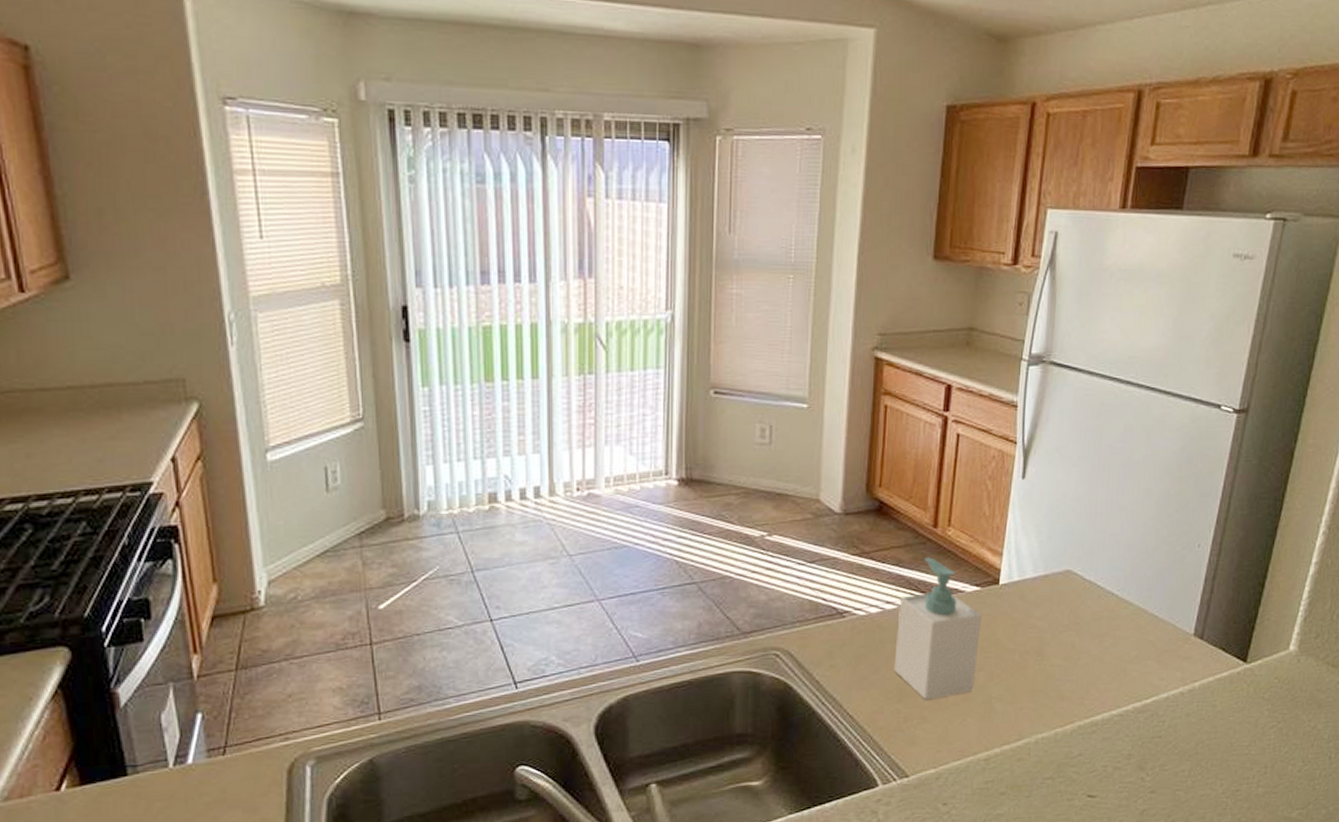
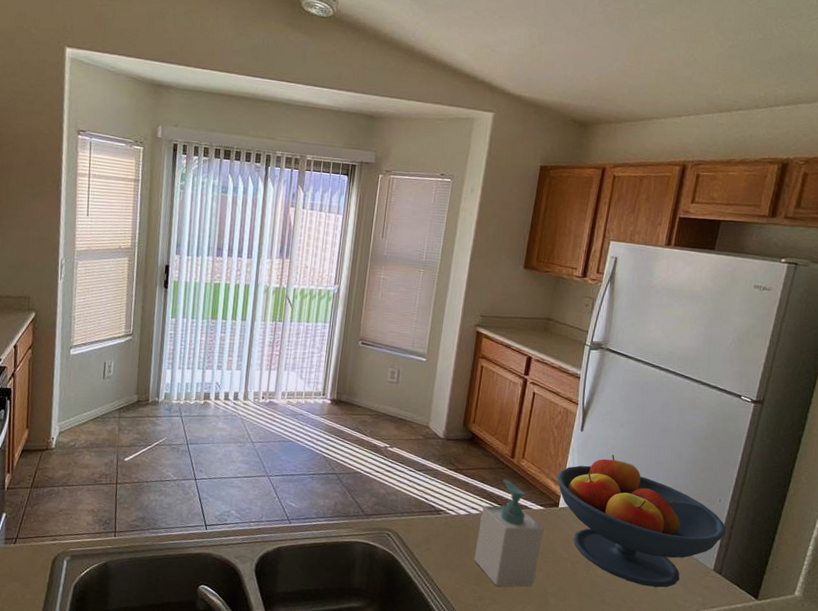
fruit bowl: none [995,504,1208,669] -> present [557,454,726,588]

